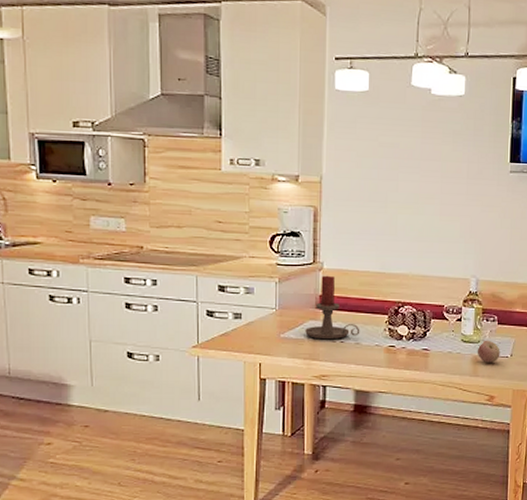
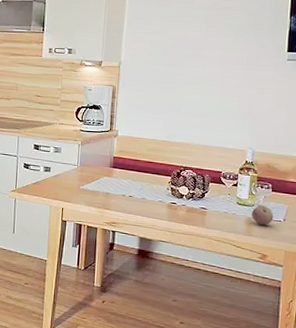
candle holder: present [305,275,360,340] -> none [100,141,147,194]

